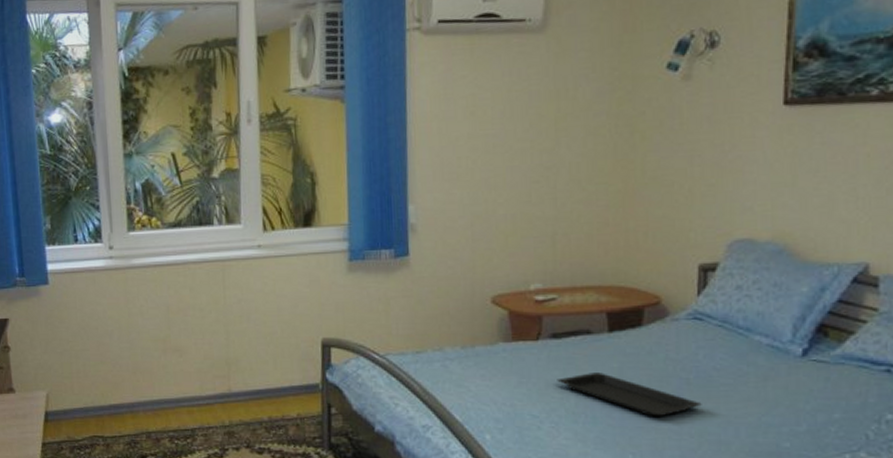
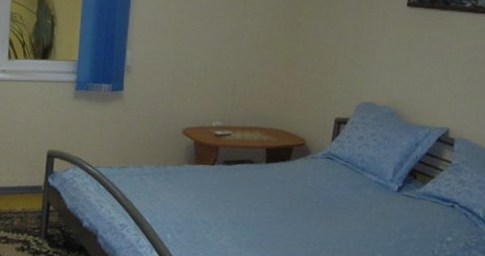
serving tray: present [557,373,702,417] -> none [224,192,326,229]

